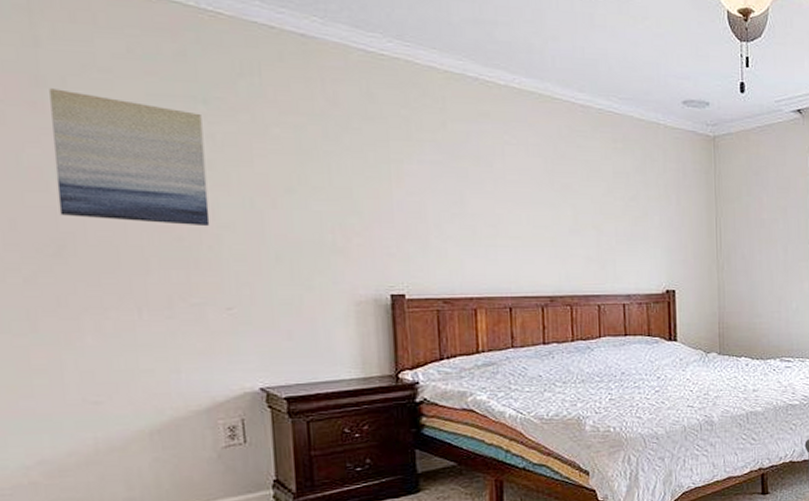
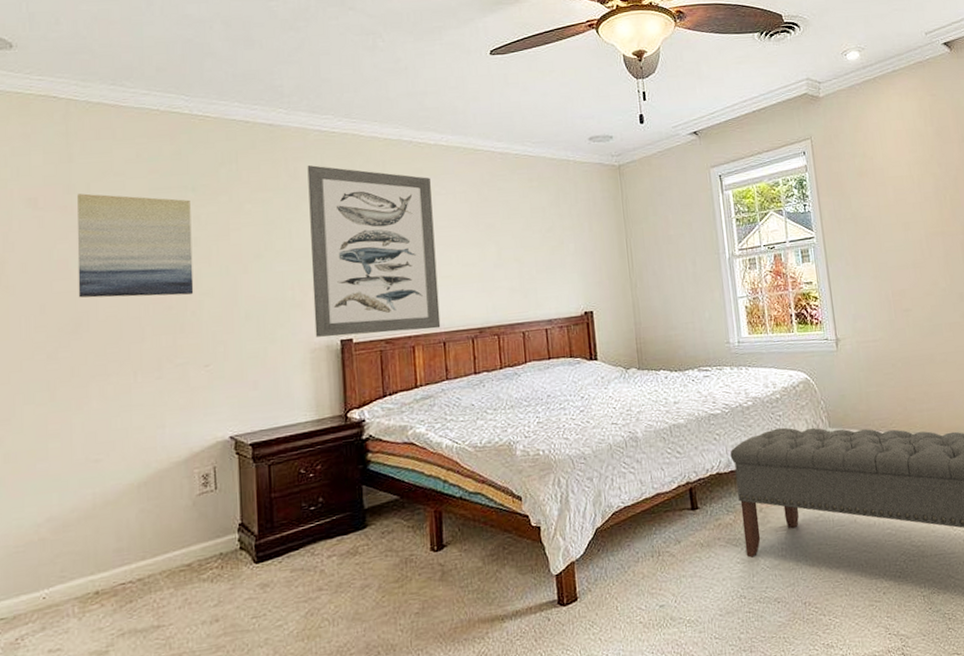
wall art: none [349,91,507,292] -> present [307,165,441,337]

